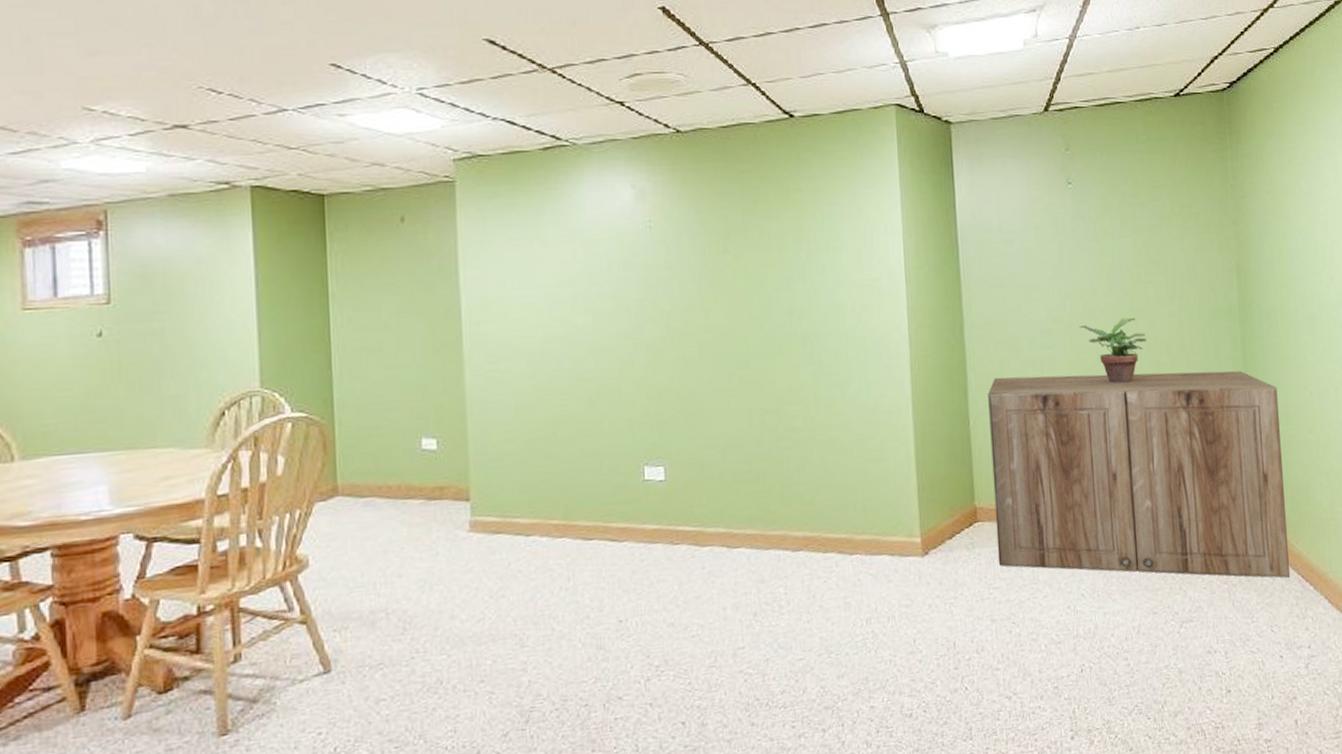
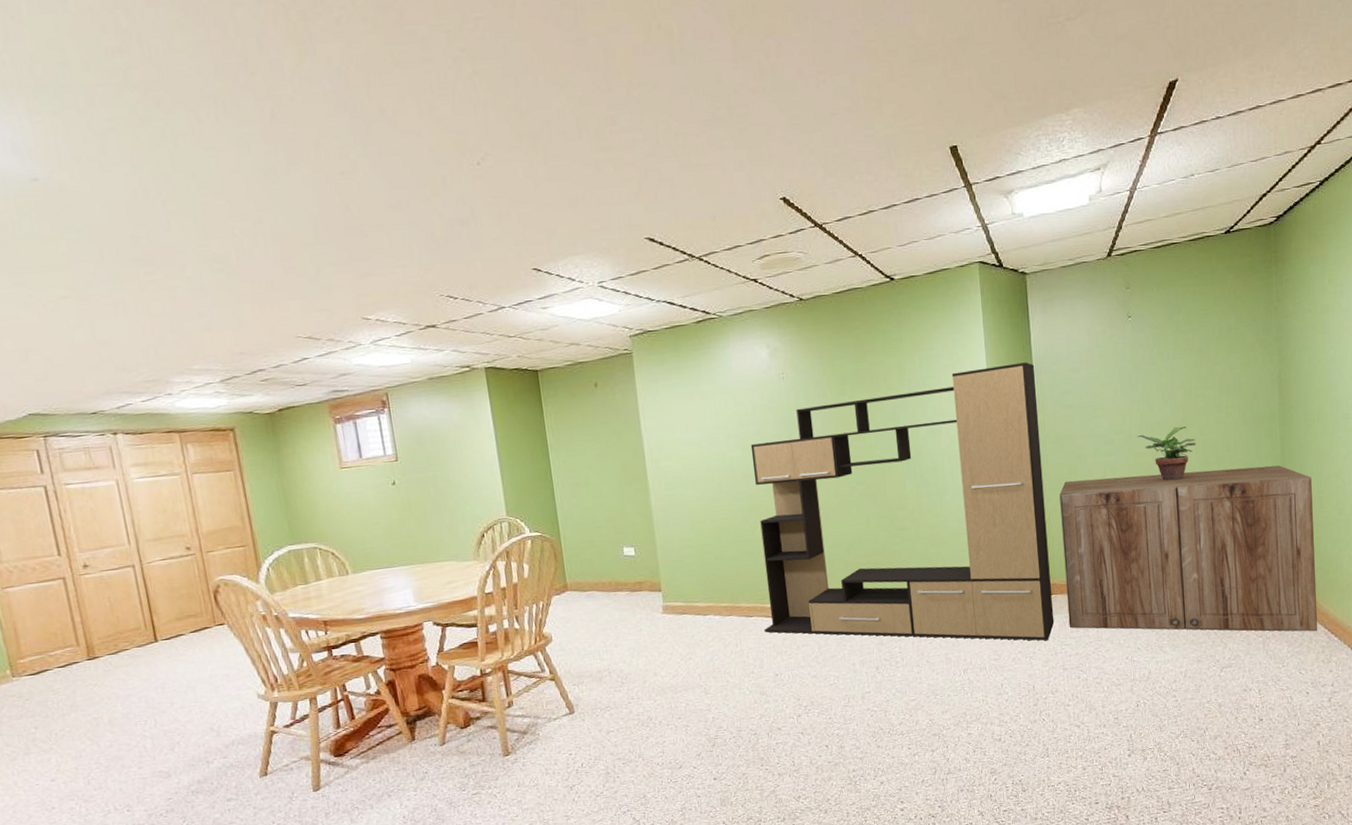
media console: none [603,228,981,583] -> present [750,362,1055,641]

